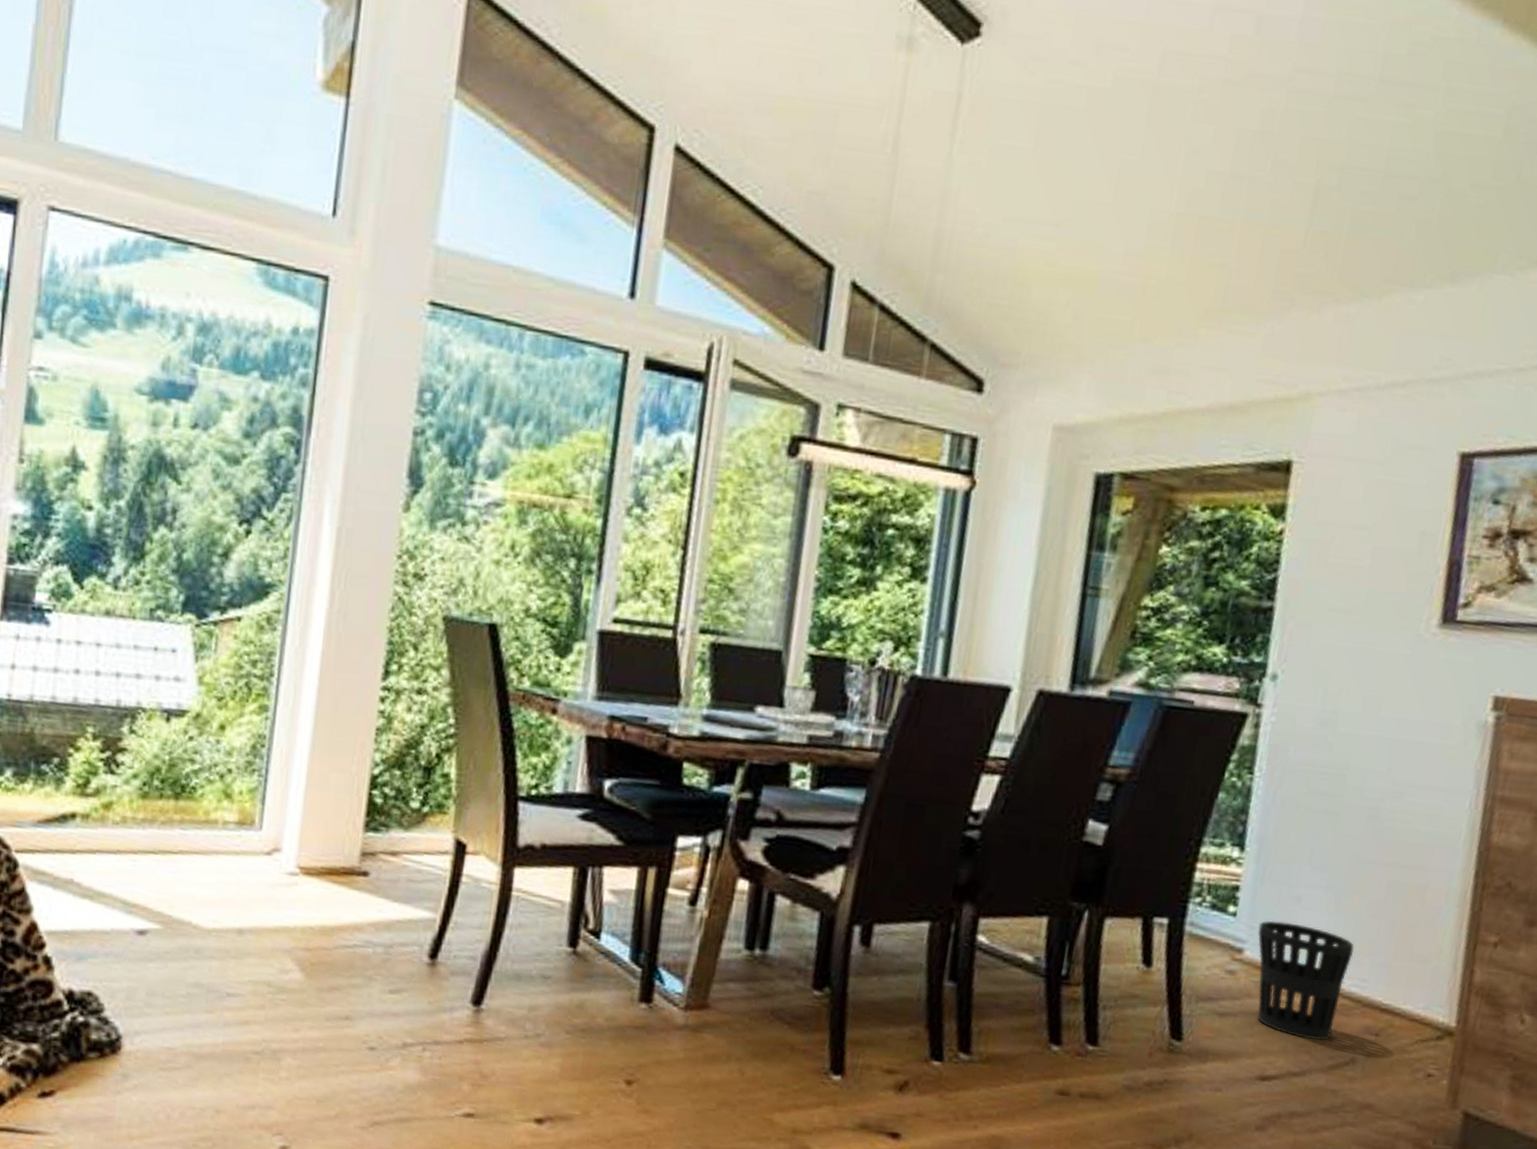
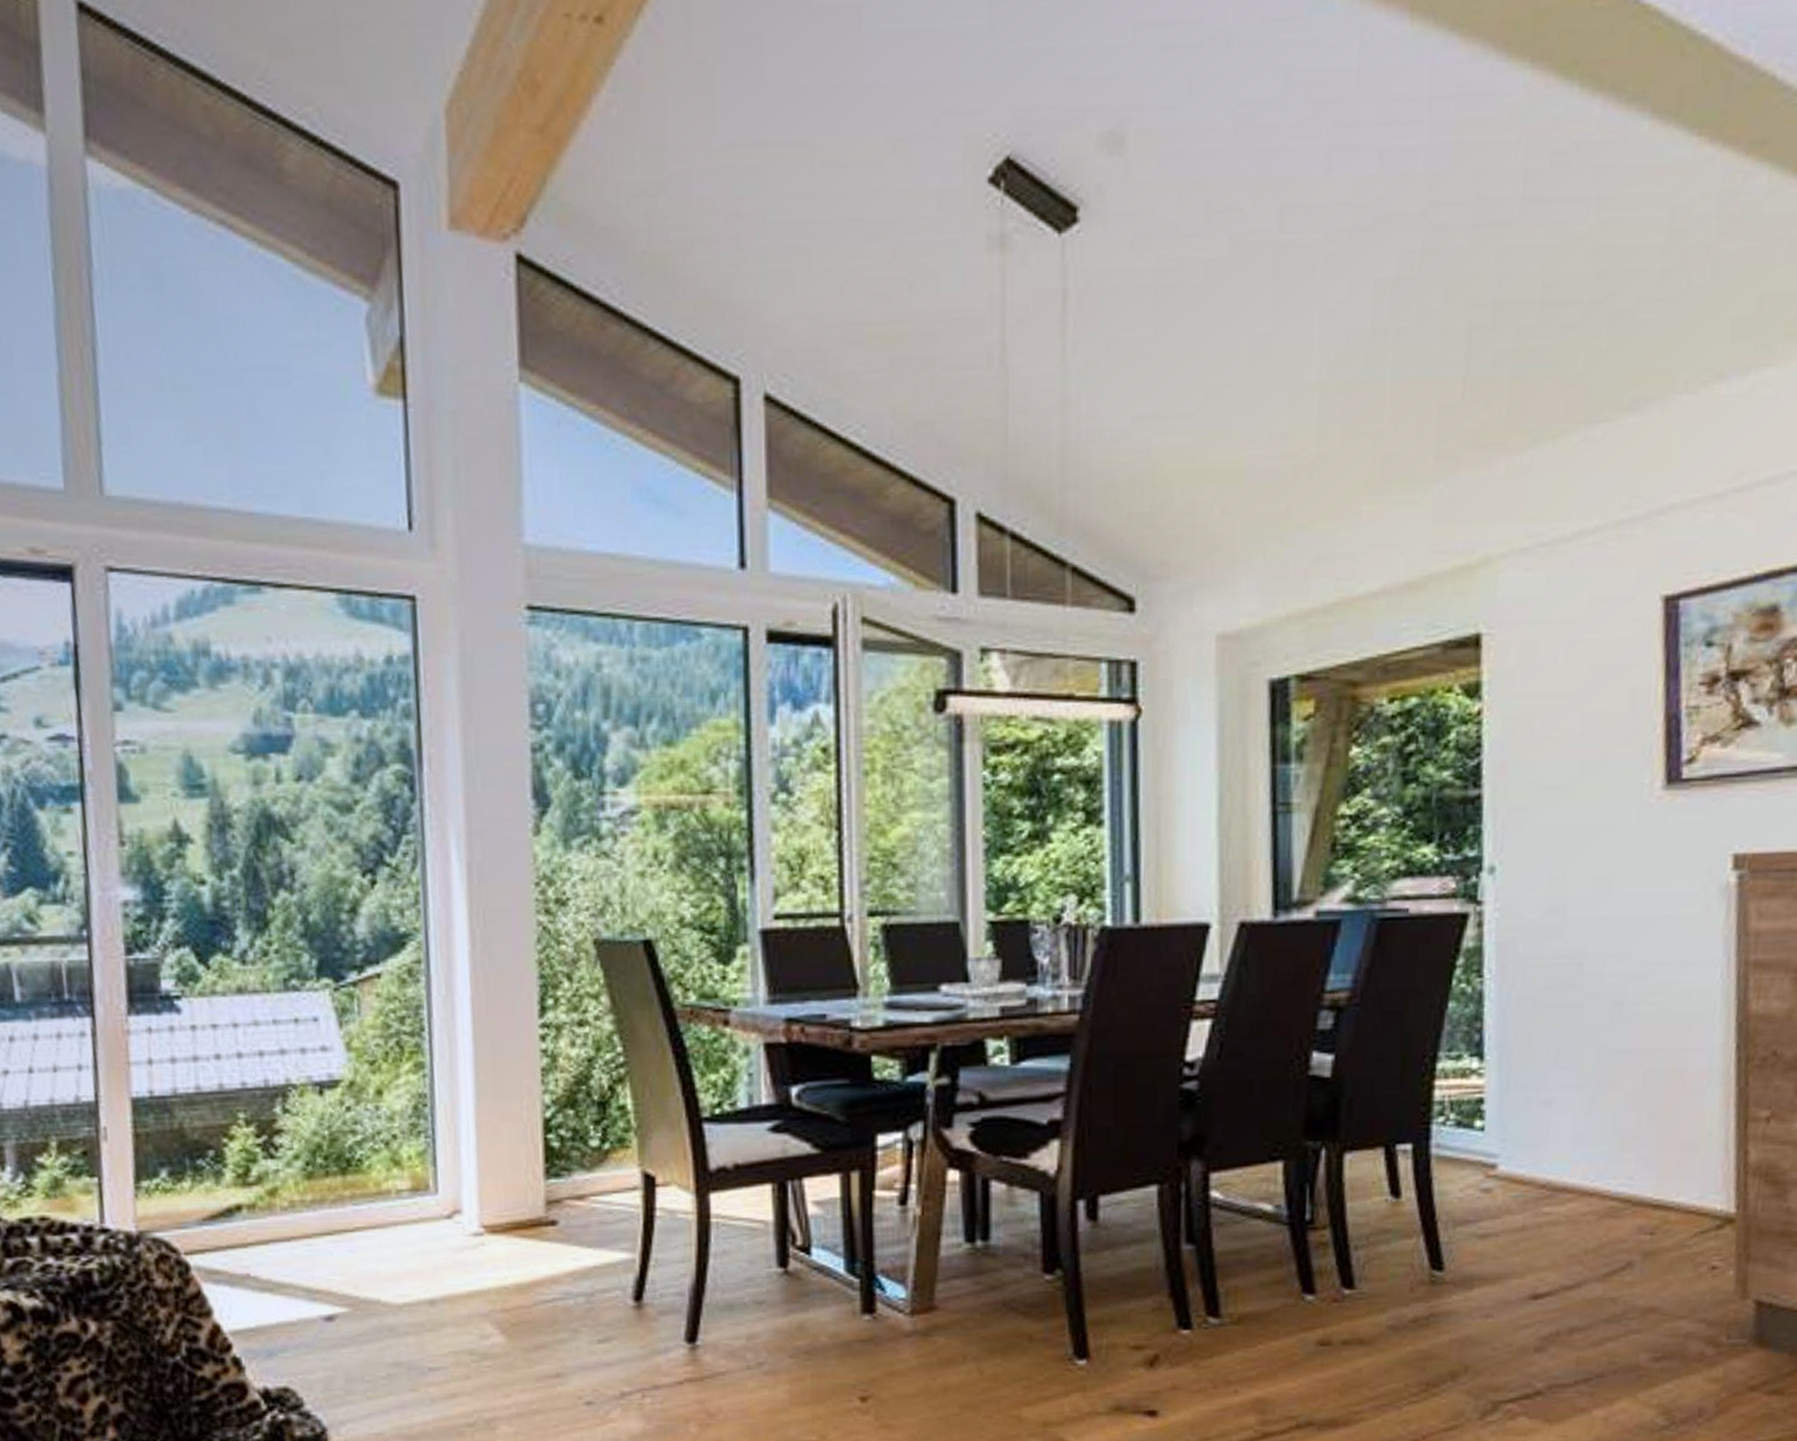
wastebasket: present [1256,920,1355,1041] -> none [1510,1128,1616,1249]

